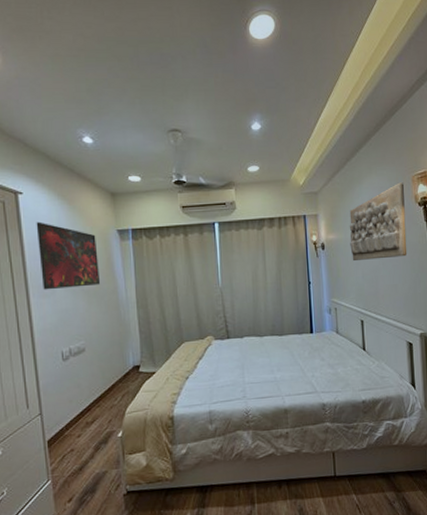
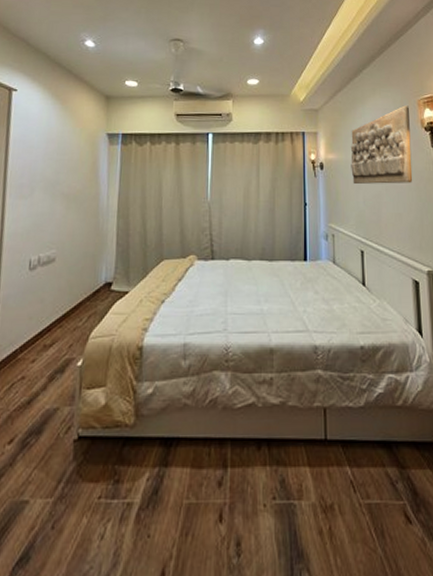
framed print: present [36,221,101,290] -> none [21,119,84,191]

